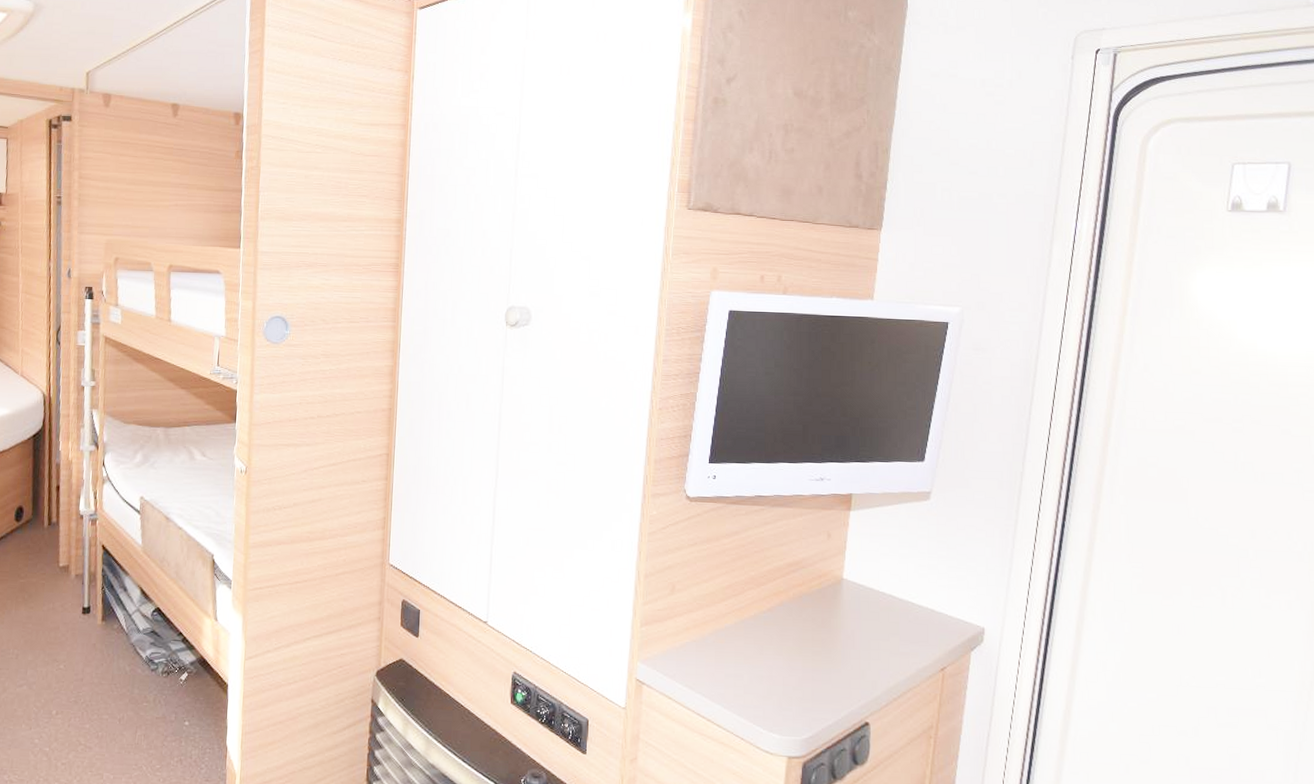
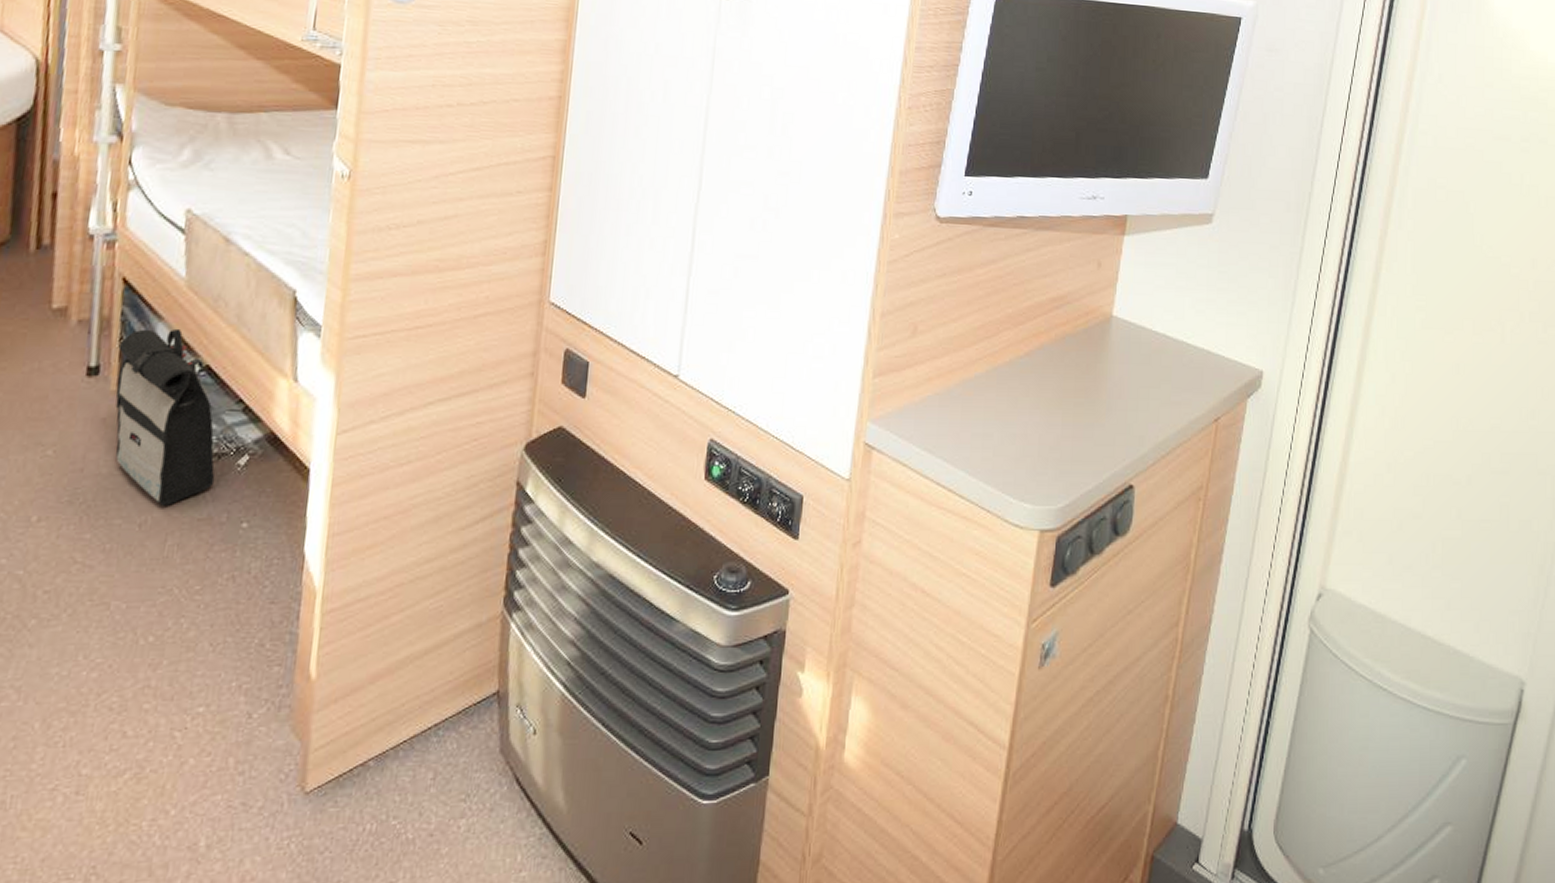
backpack: none [101,581,166,707] -> present [115,328,215,506]

